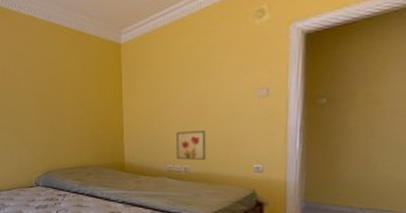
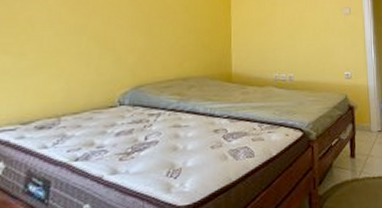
wall art: present [176,131,206,160] -> none [282,41,307,69]

